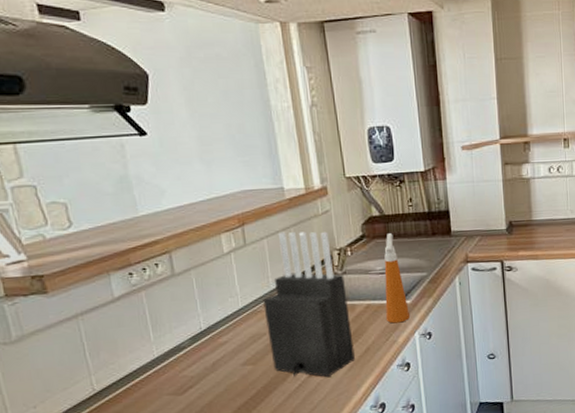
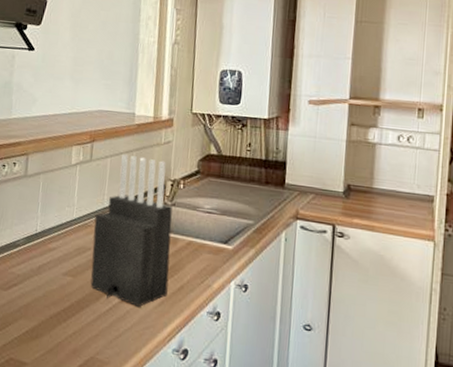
spray bottle: present [384,233,411,324] -> none [205,174,230,268]

